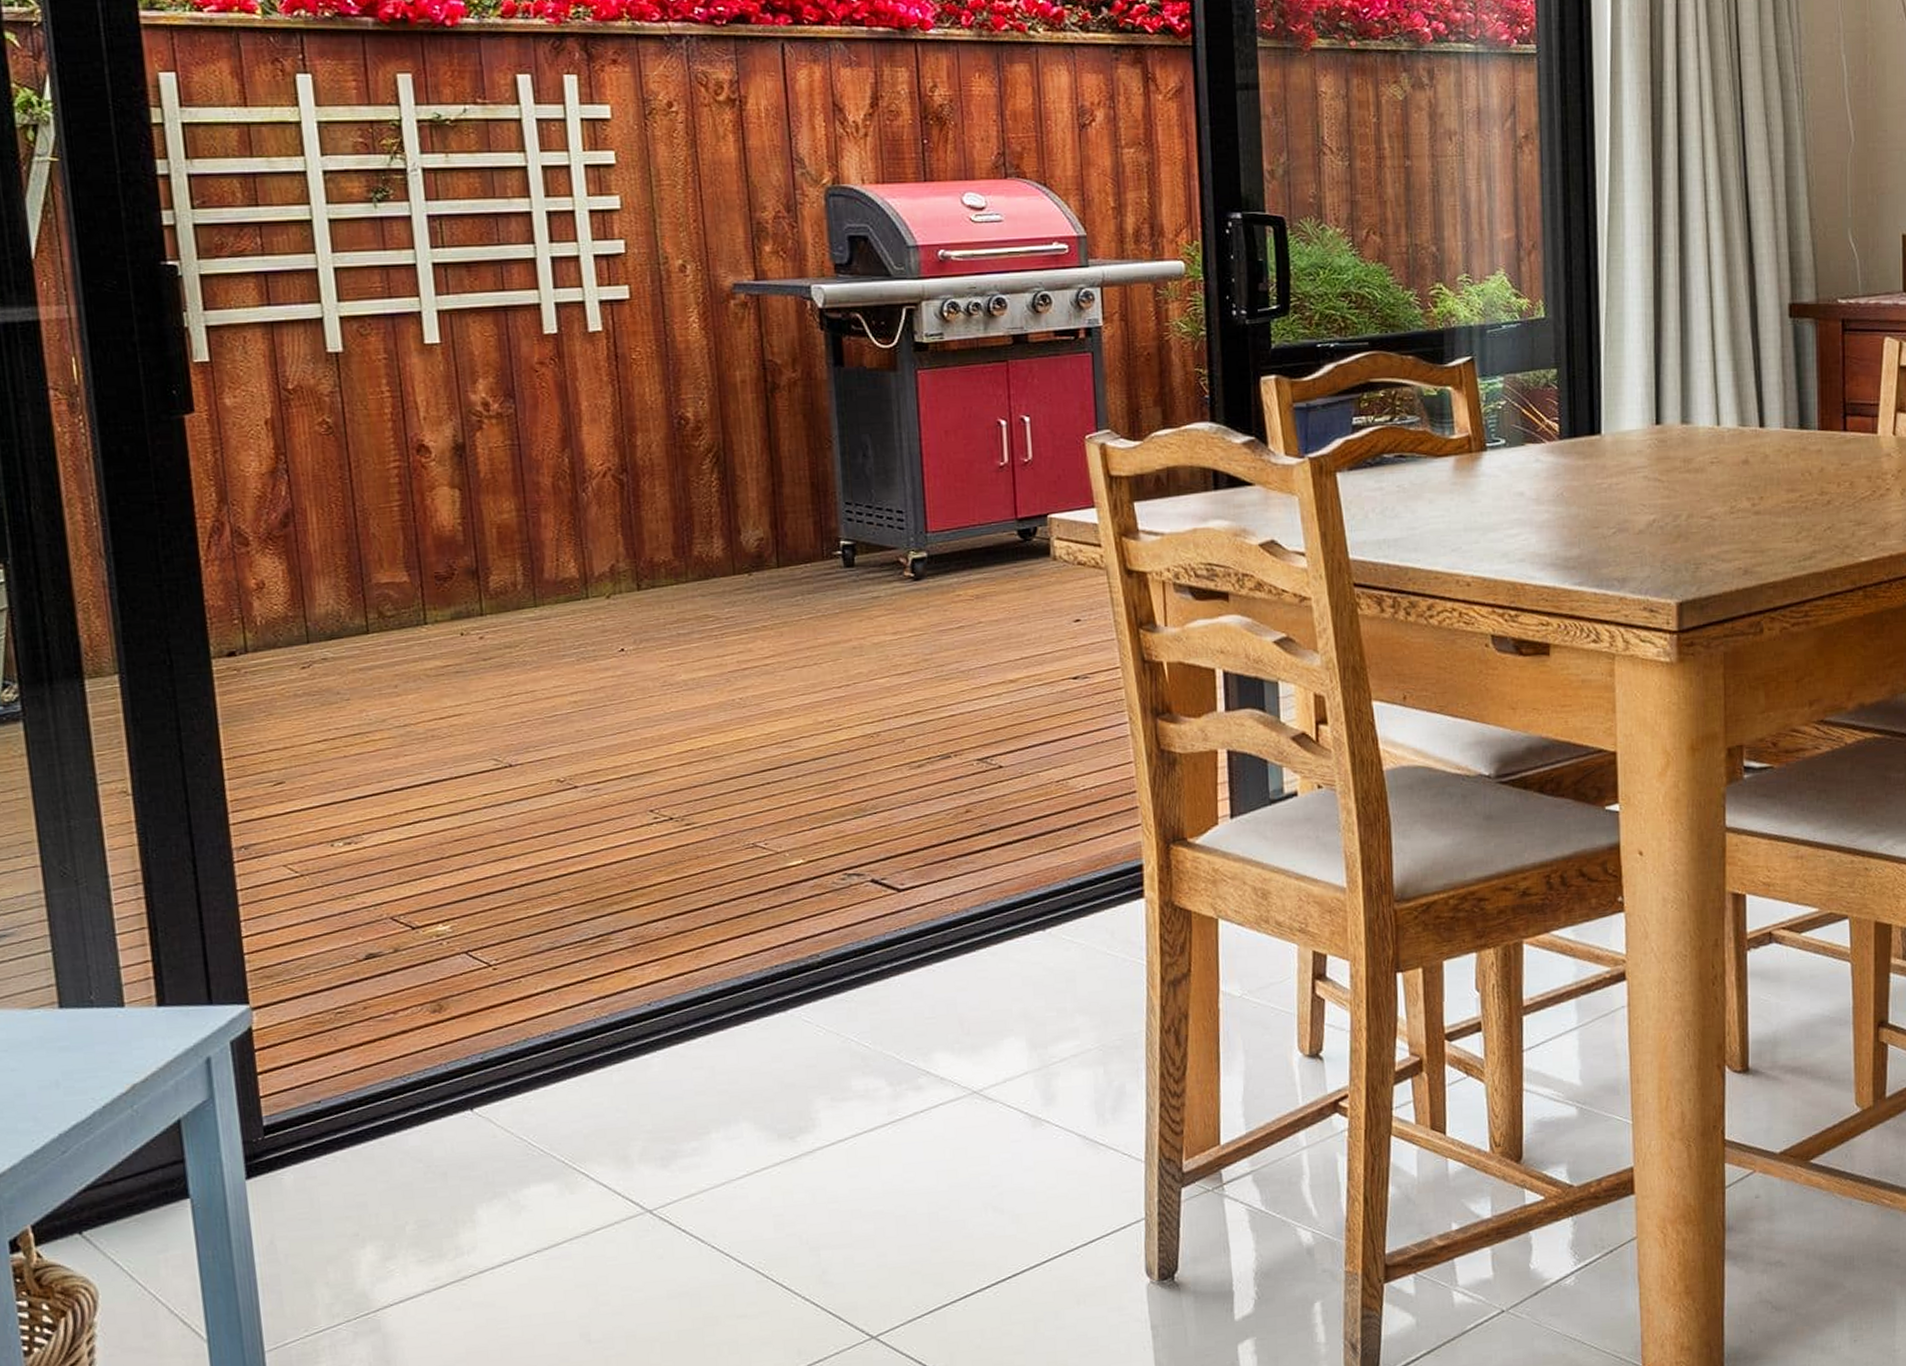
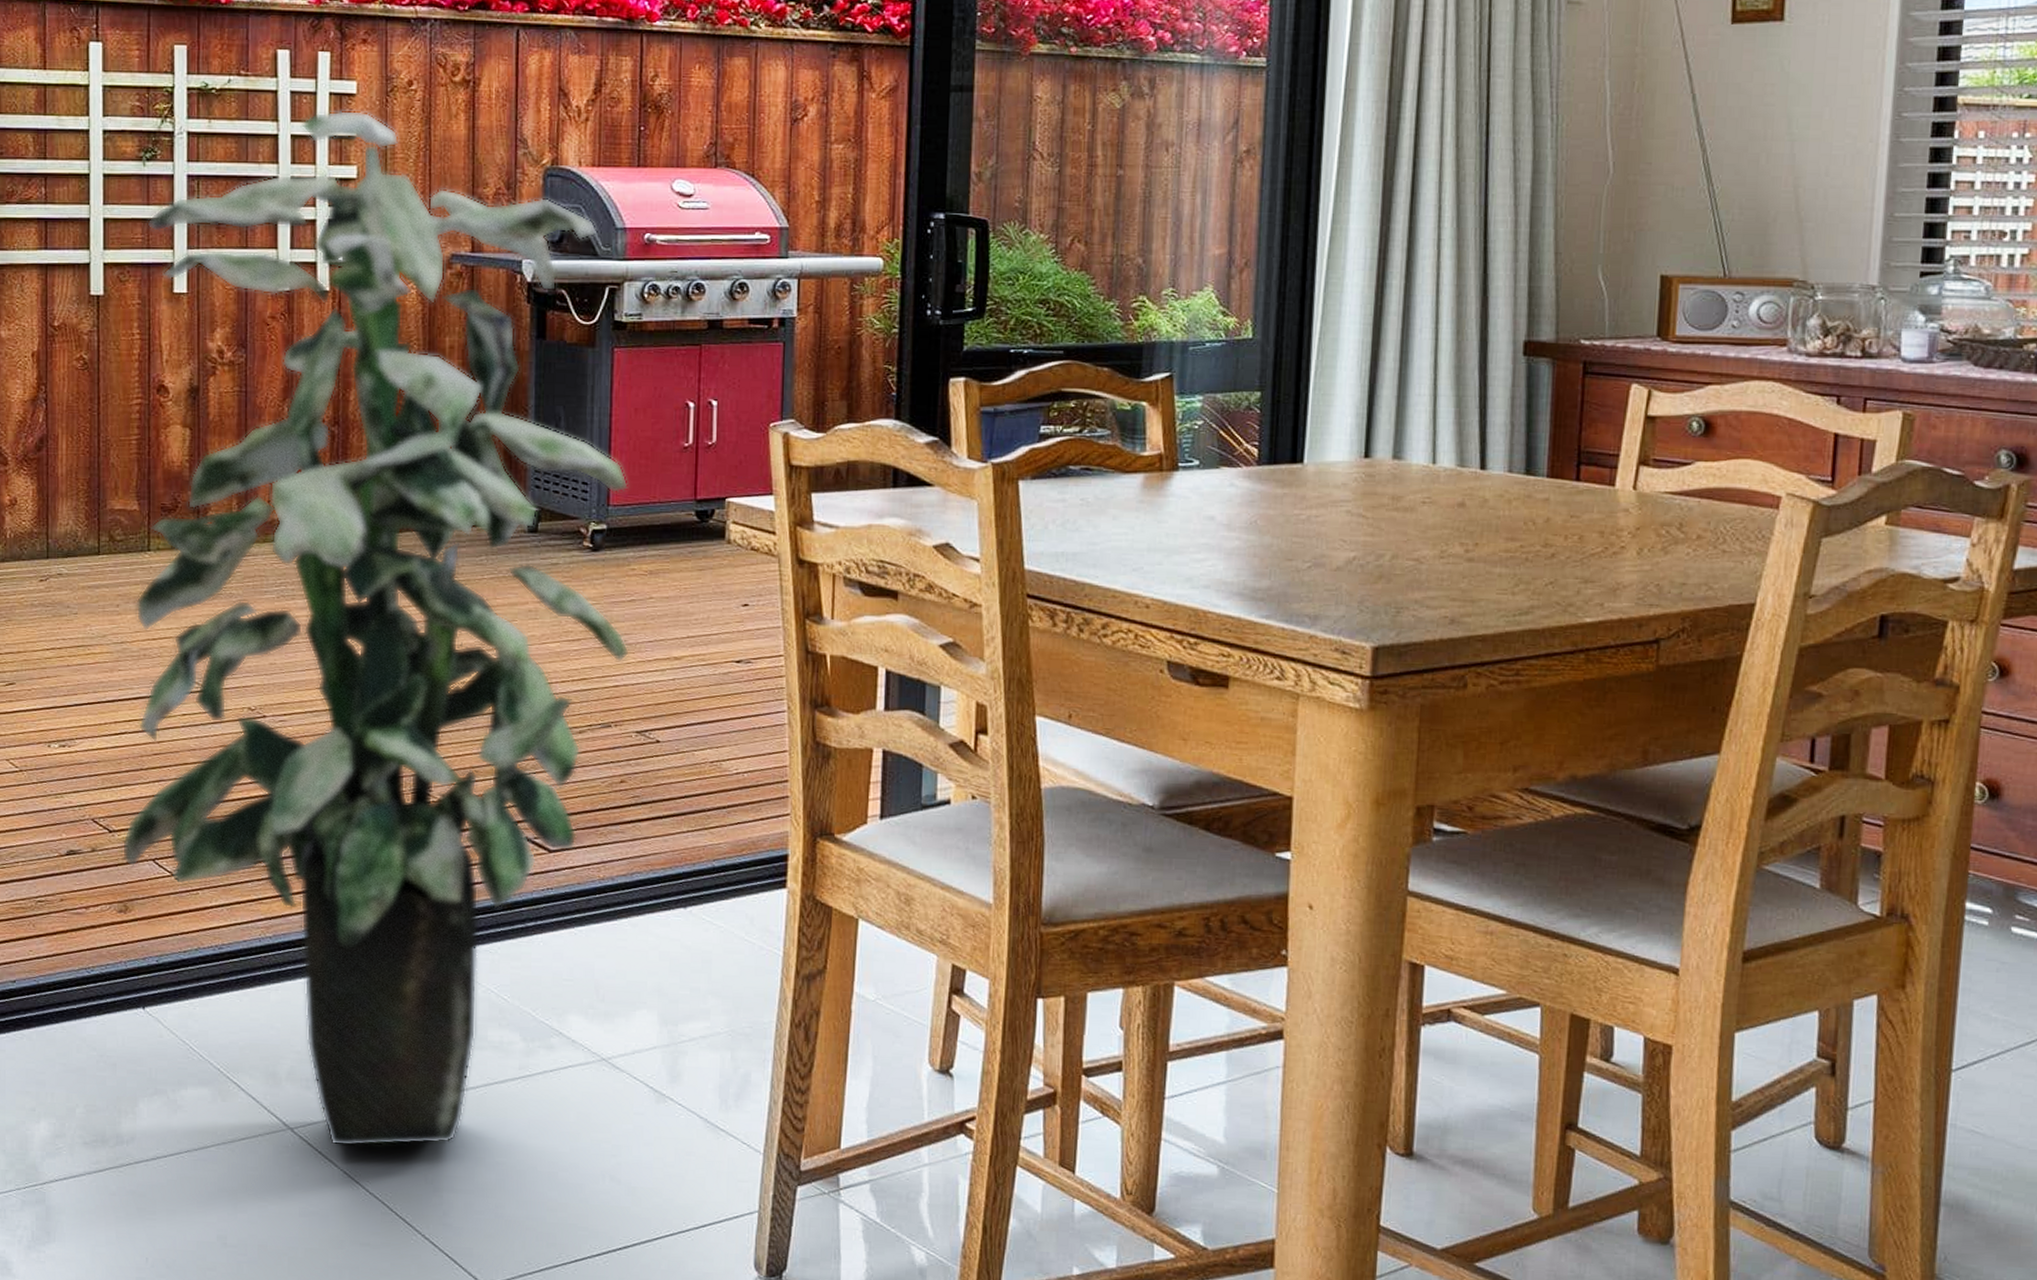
indoor plant: none [385,136,963,1222] -> present [121,110,629,1147]

